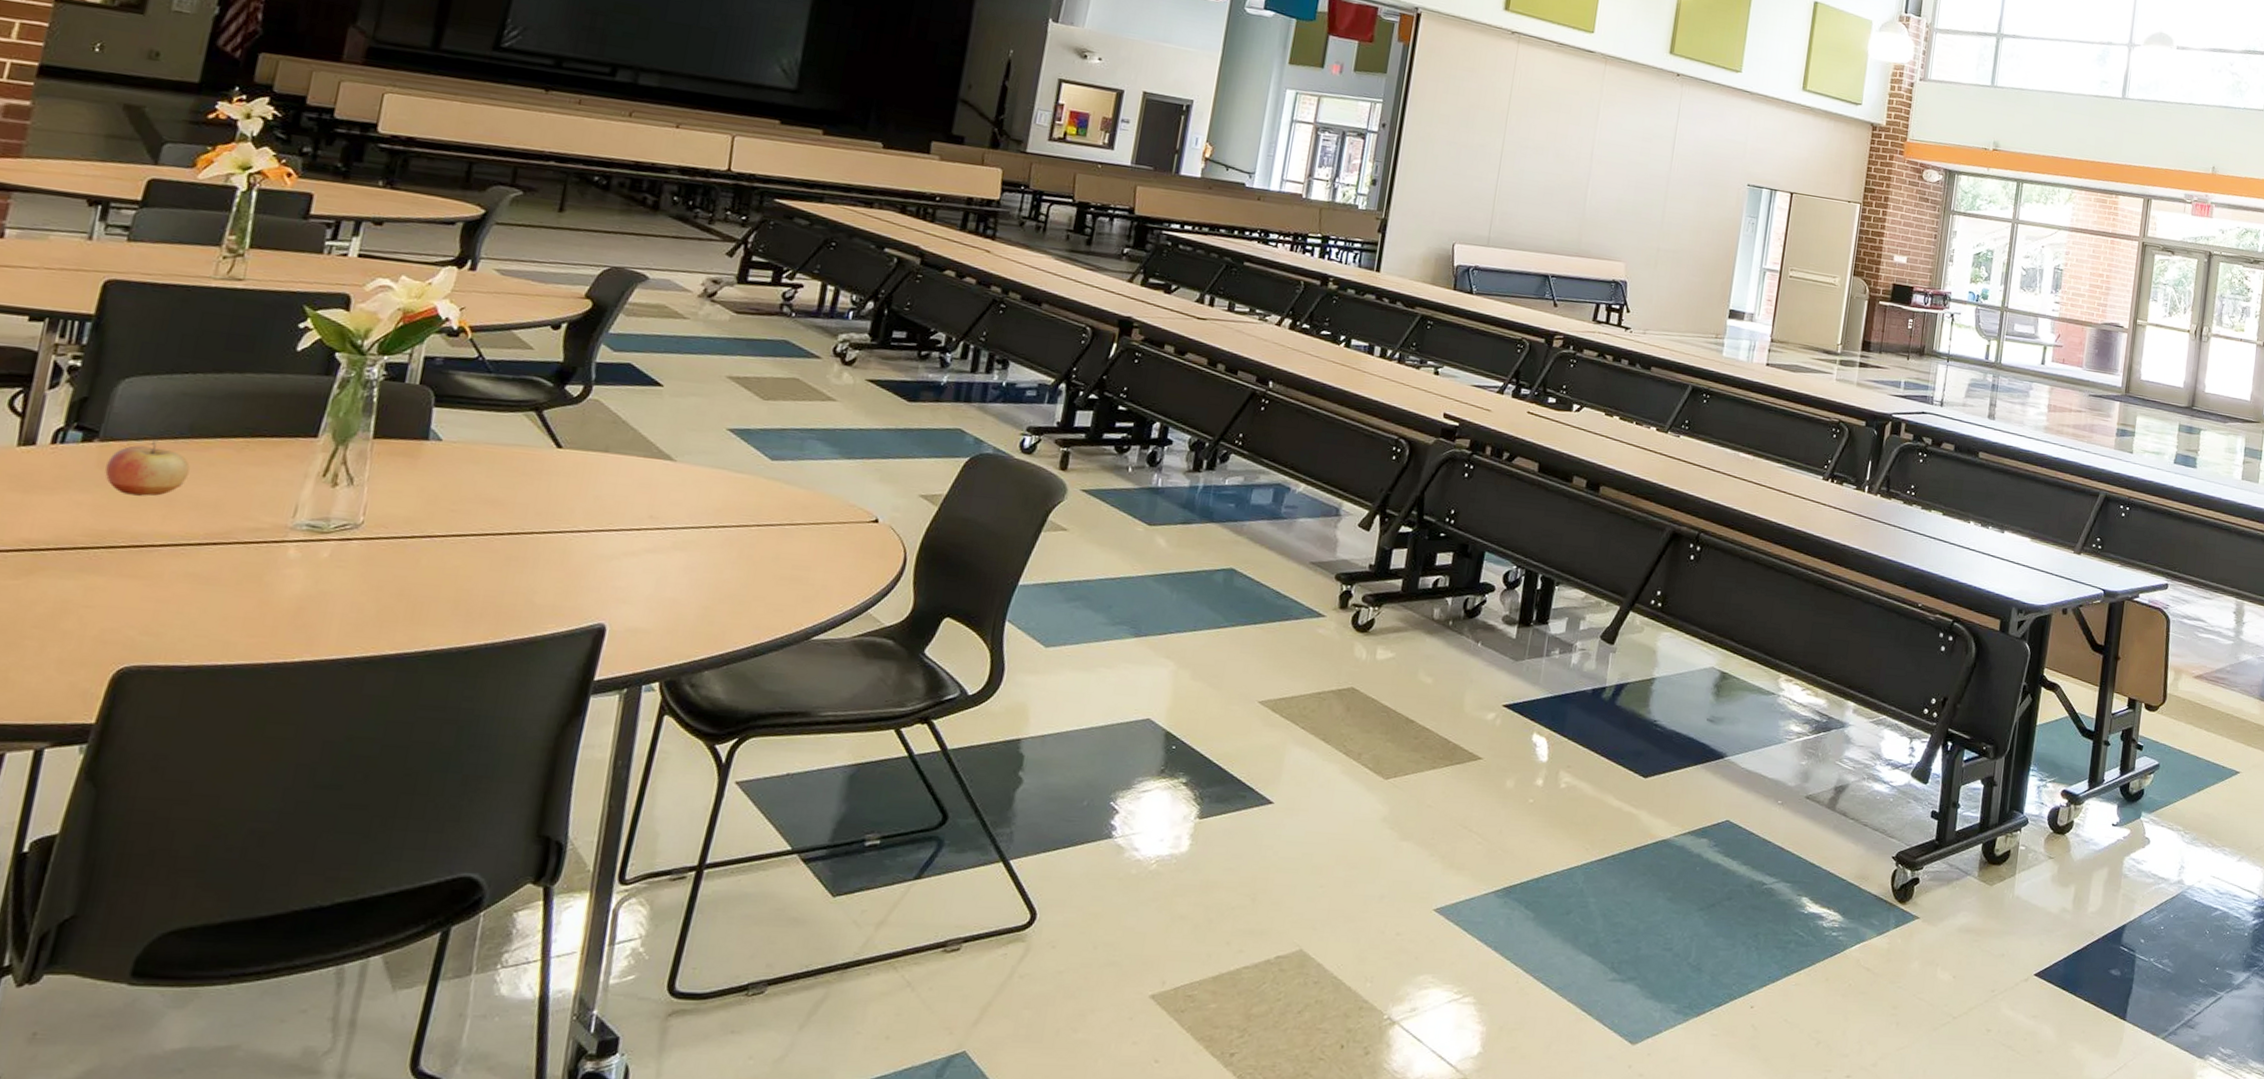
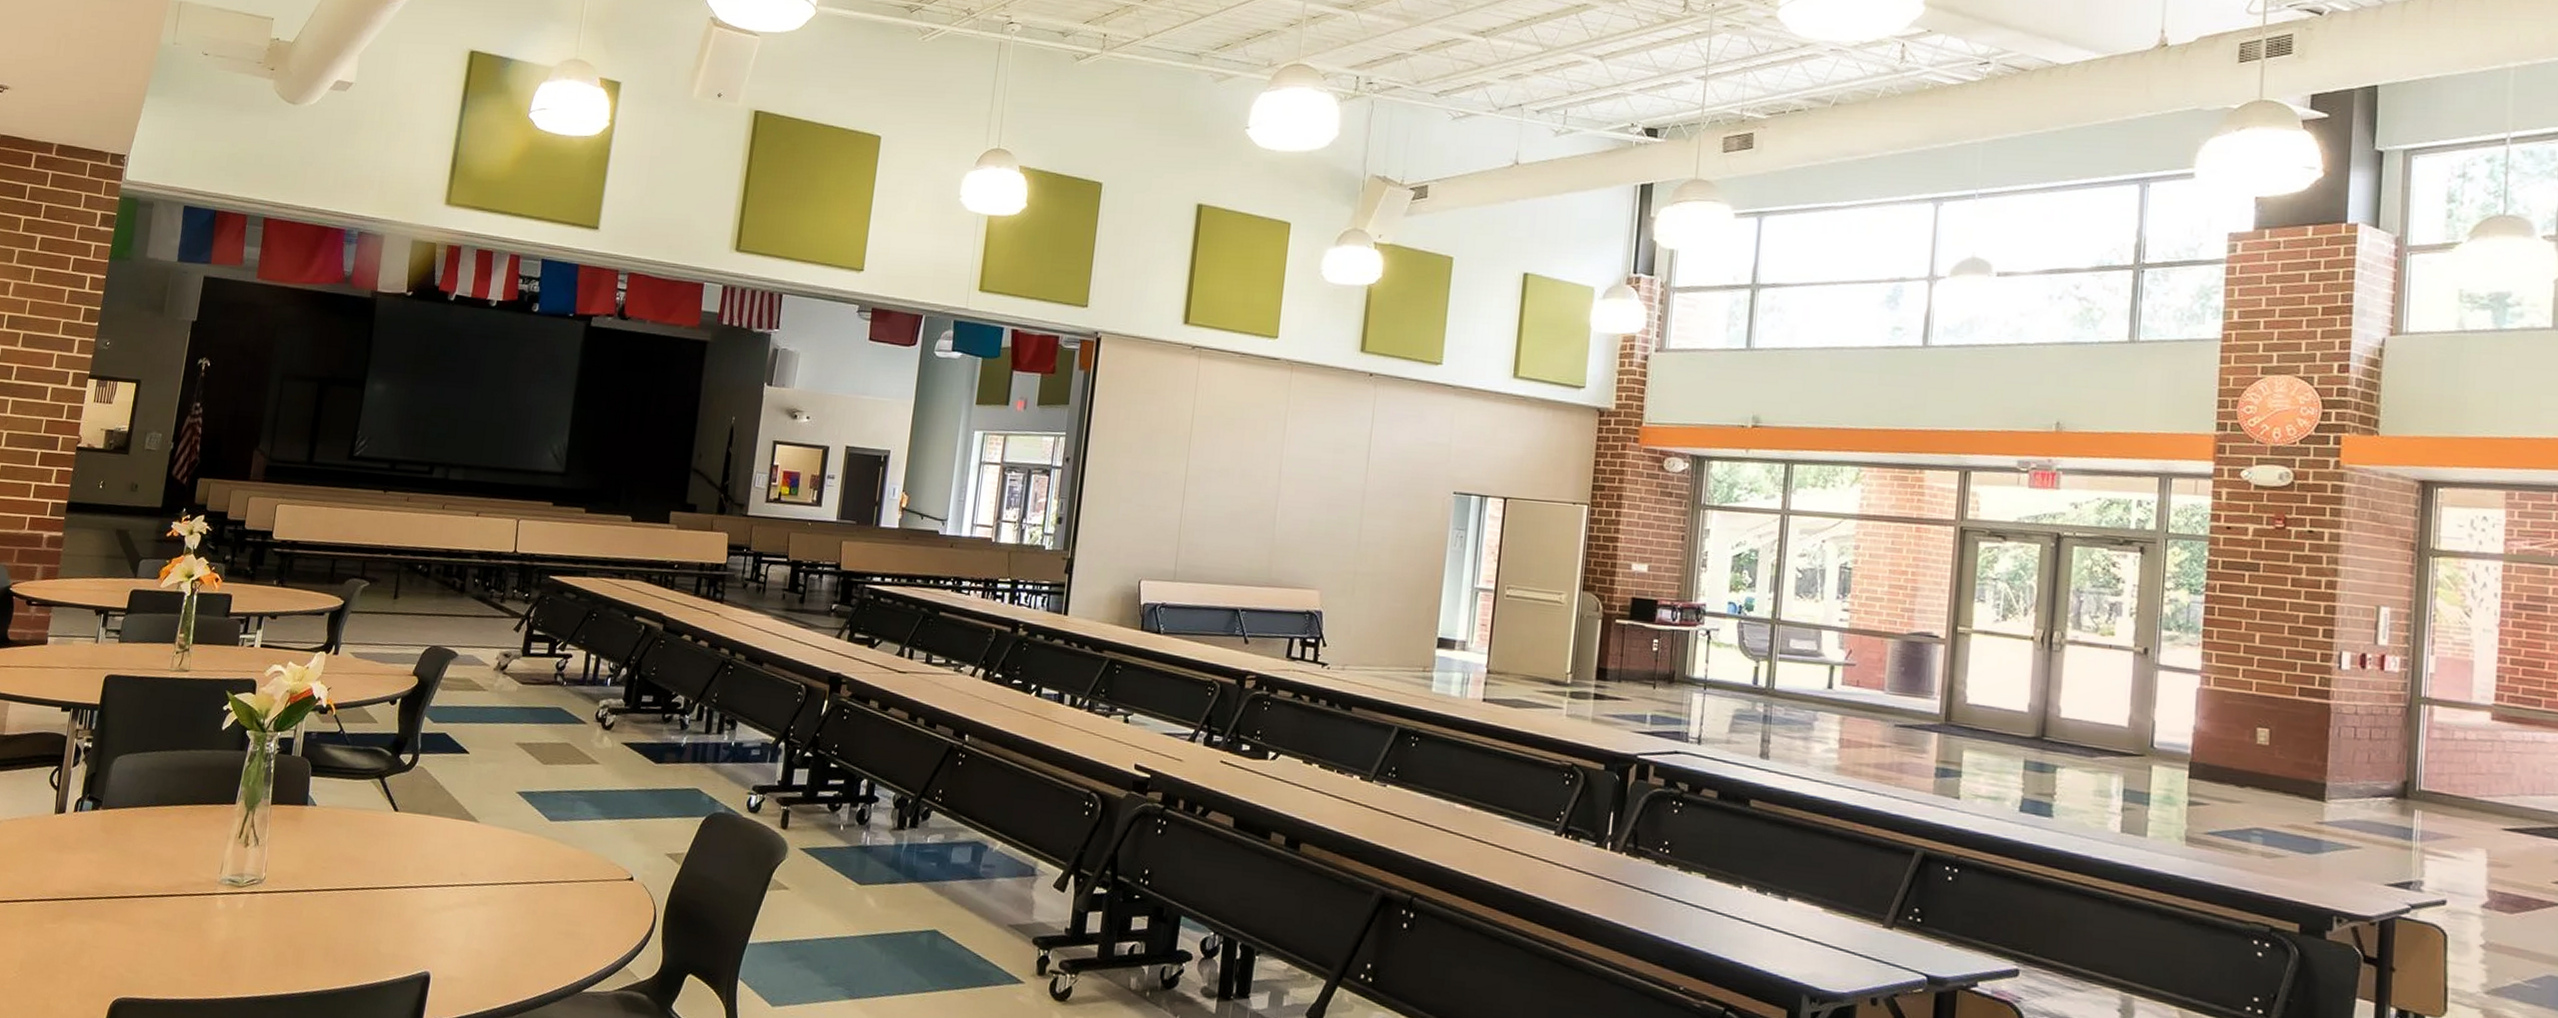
apple: present [105,441,190,497] -> none [106,809,156,855]

